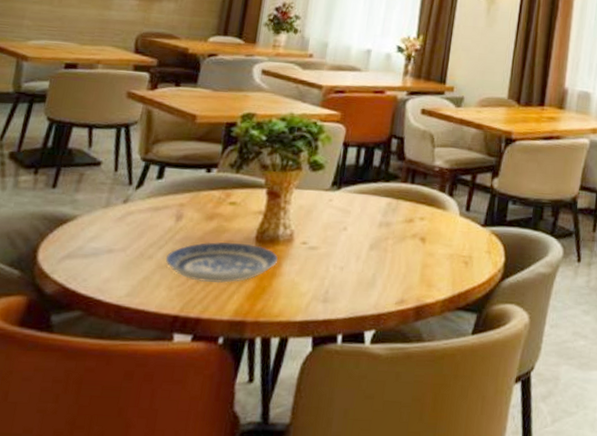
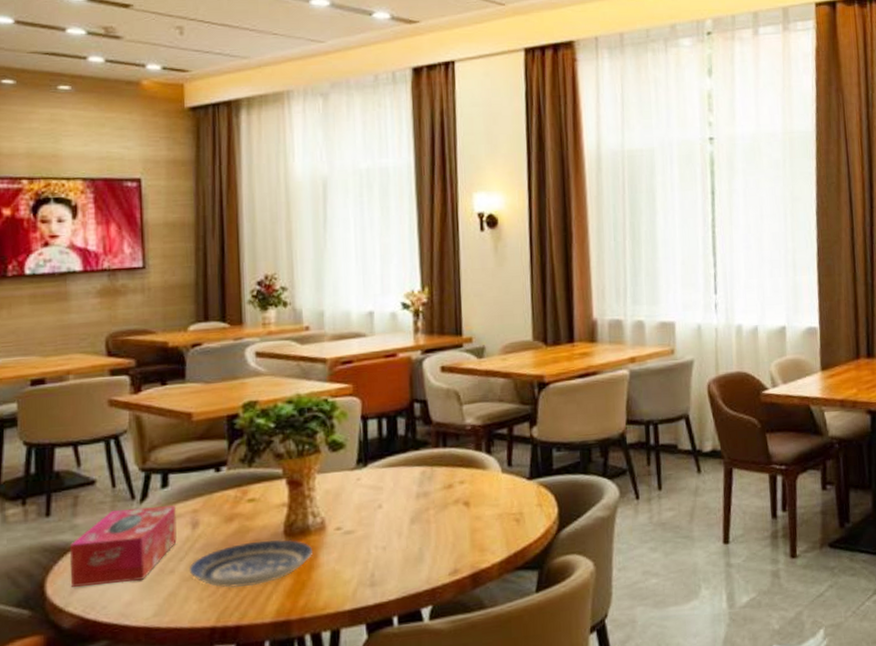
tissue box: none [61,192,167,261] -> present [69,505,177,587]

